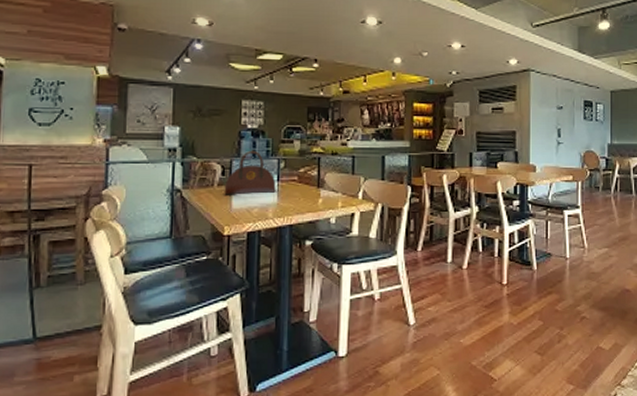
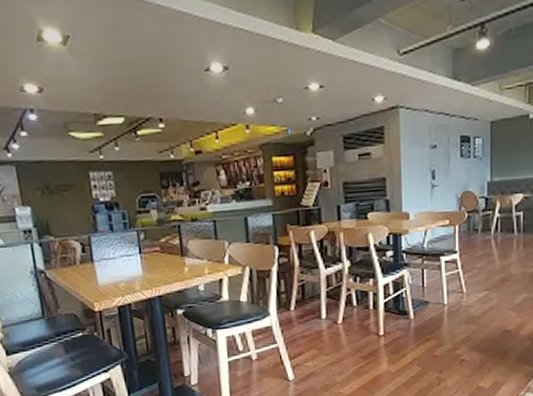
handbag: present [224,150,276,195] -> none [86,224,140,272]

